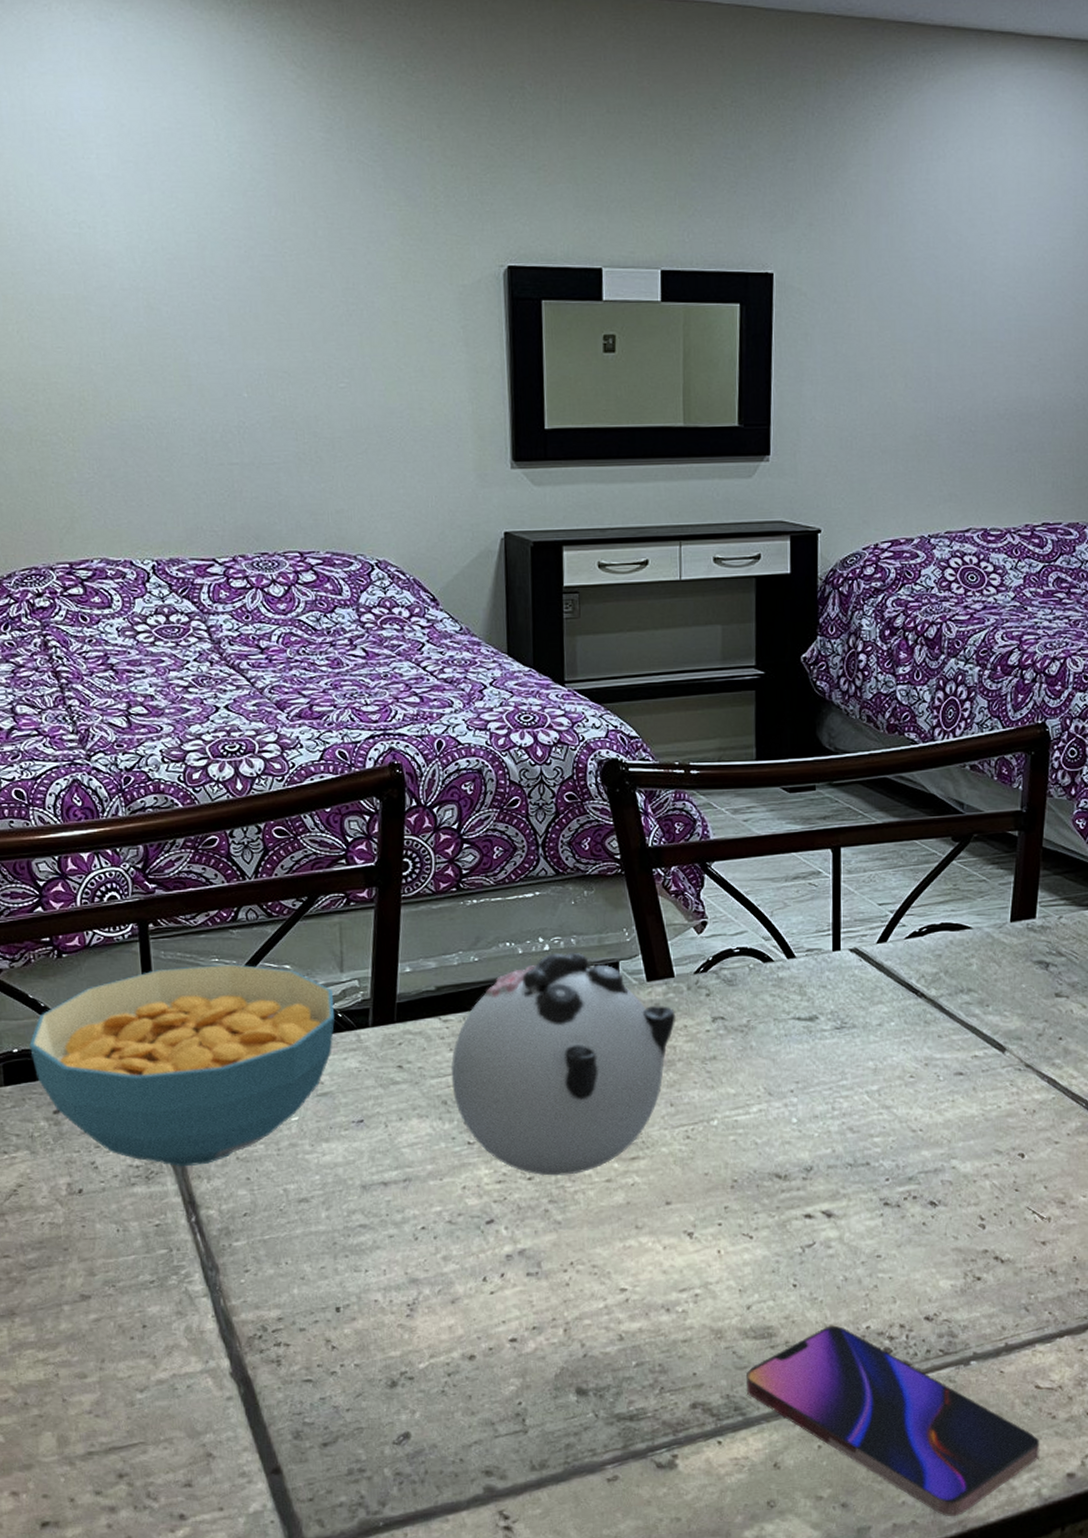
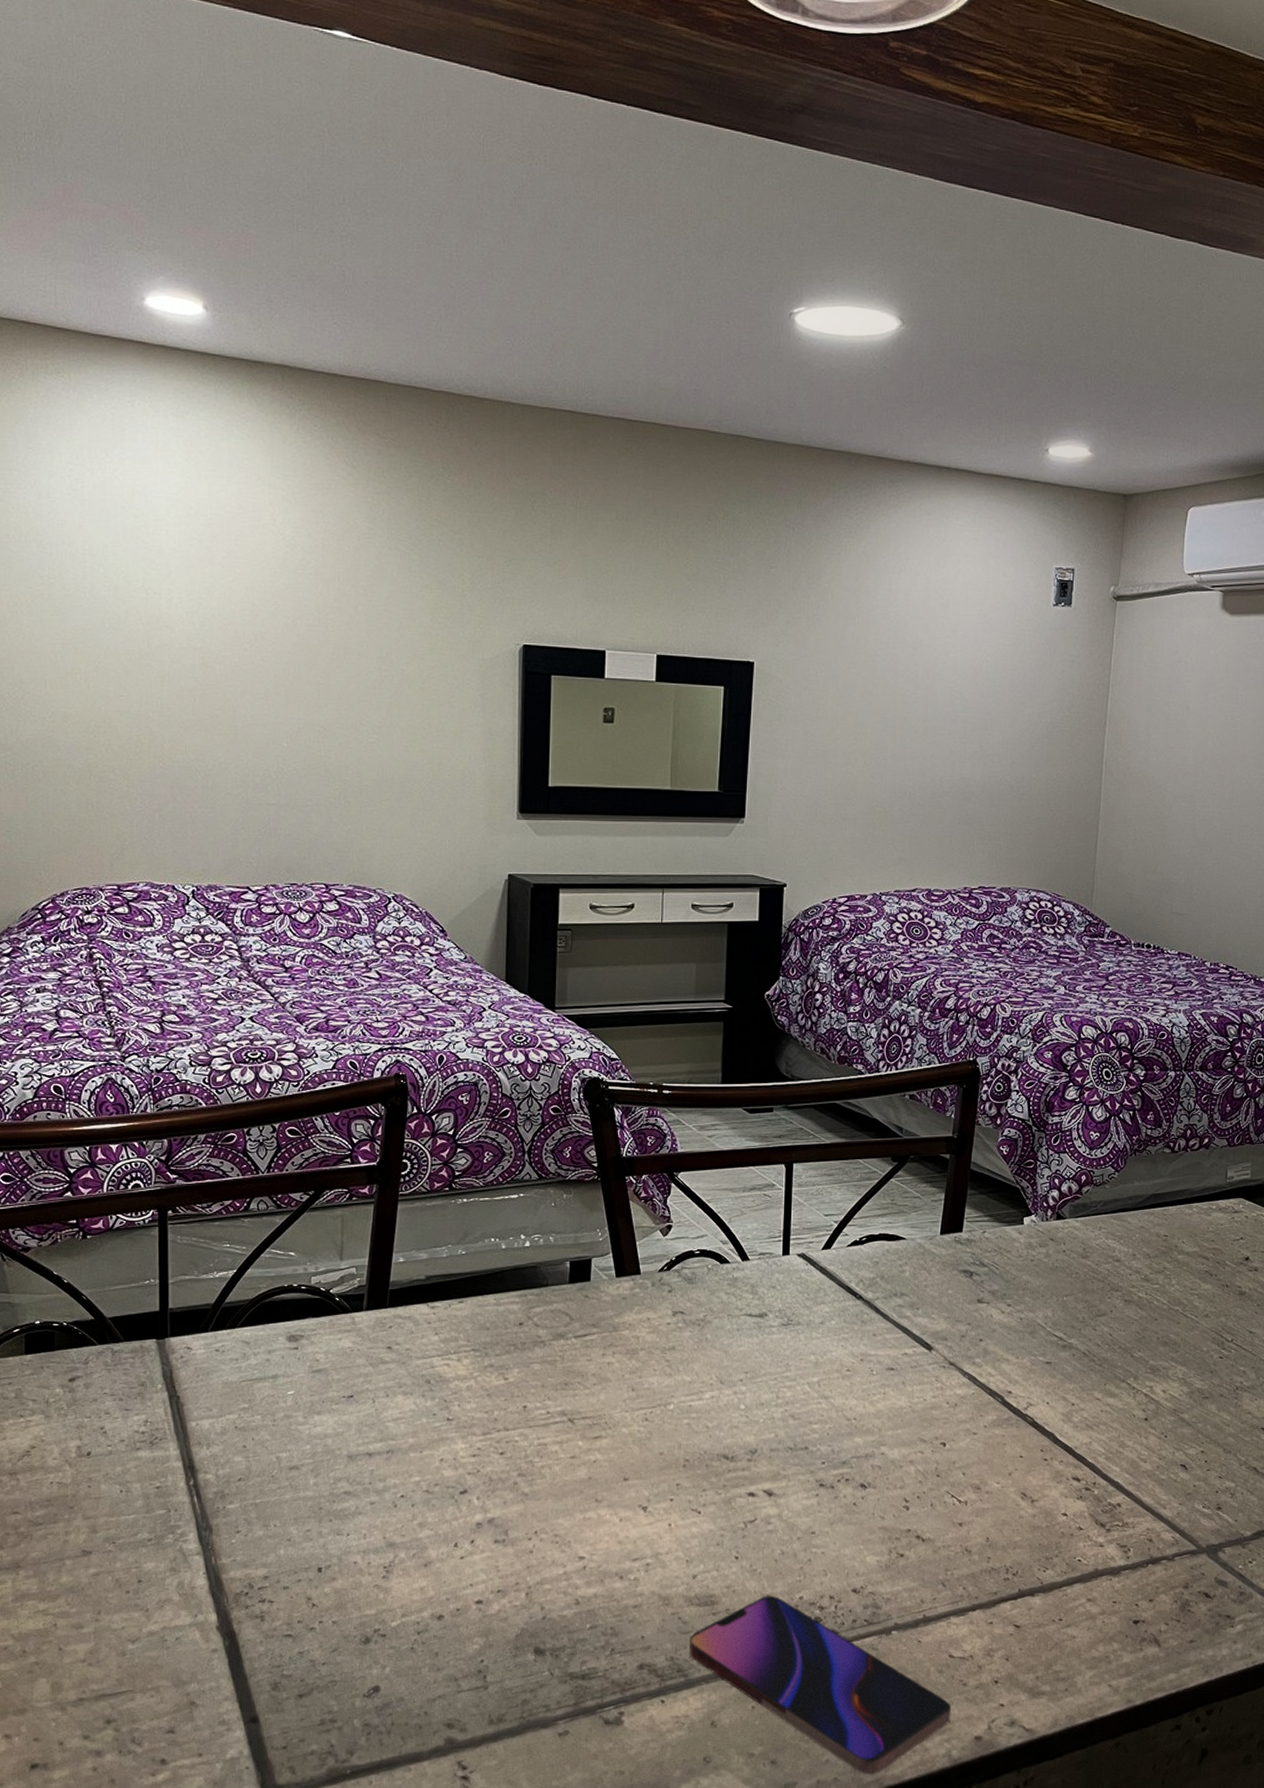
cereal bowl: present [29,963,335,1166] -> none [51,1249,332,1433]
teapot: present [451,952,675,1176] -> none [435,1249,640,1451]

